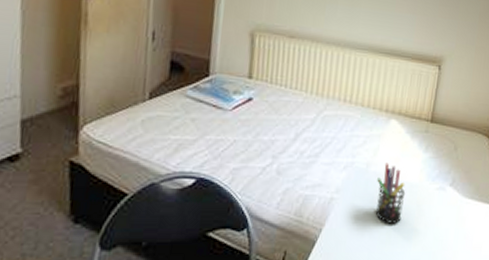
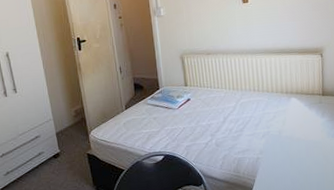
pen holder: present [375,163,406,224] -> none [289,129,313,171]

